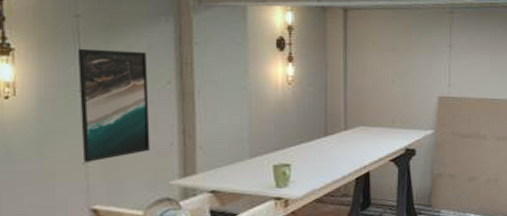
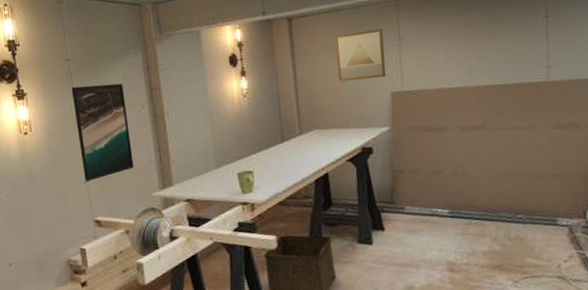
wall art: none [389,33,436,81] -> present [335,29,386,82]

